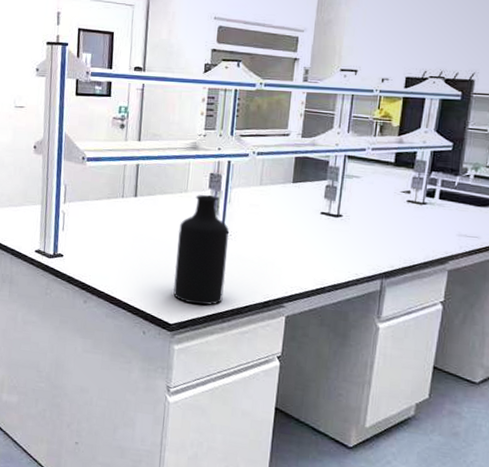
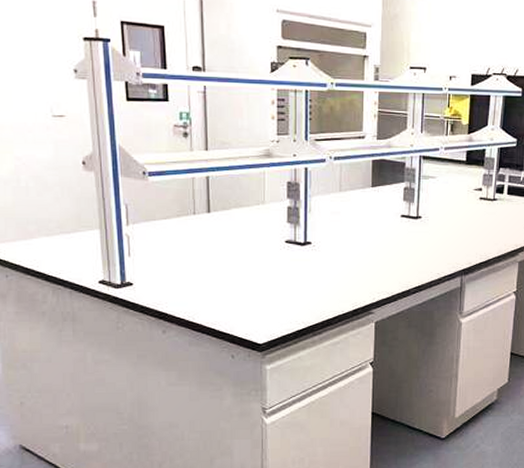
bottle: present [173,194,230,306] -> none [259,205,313,321]

